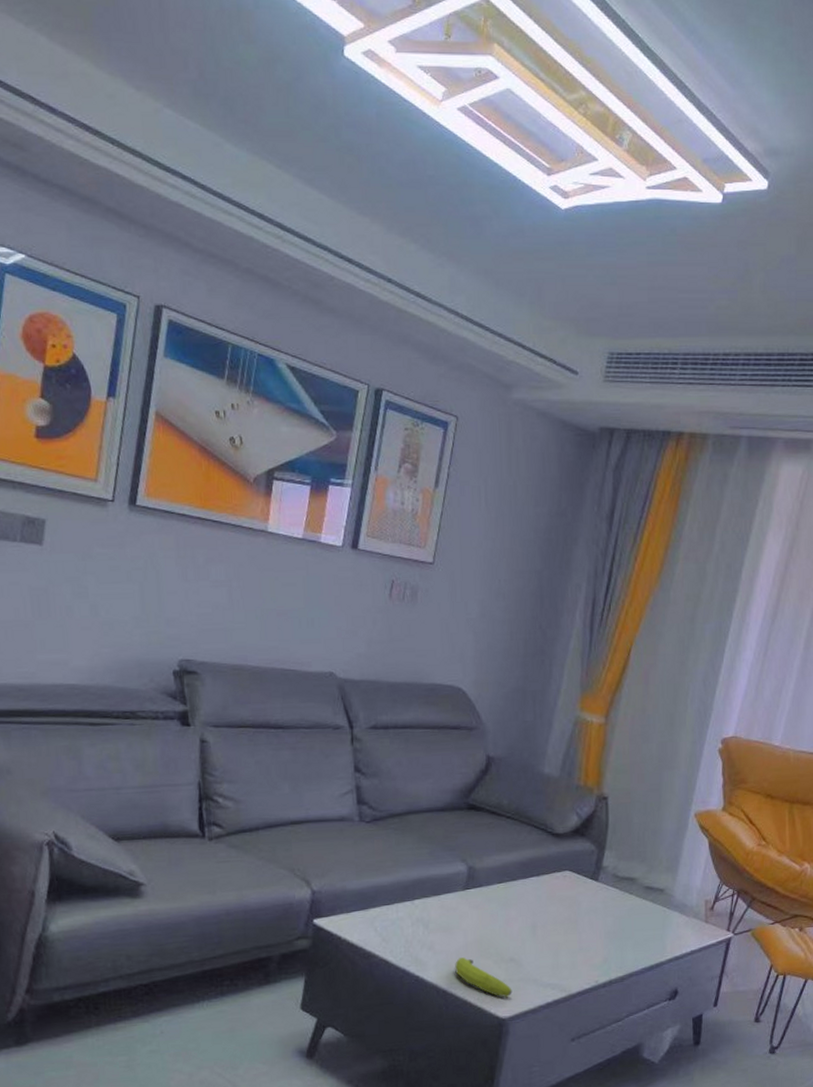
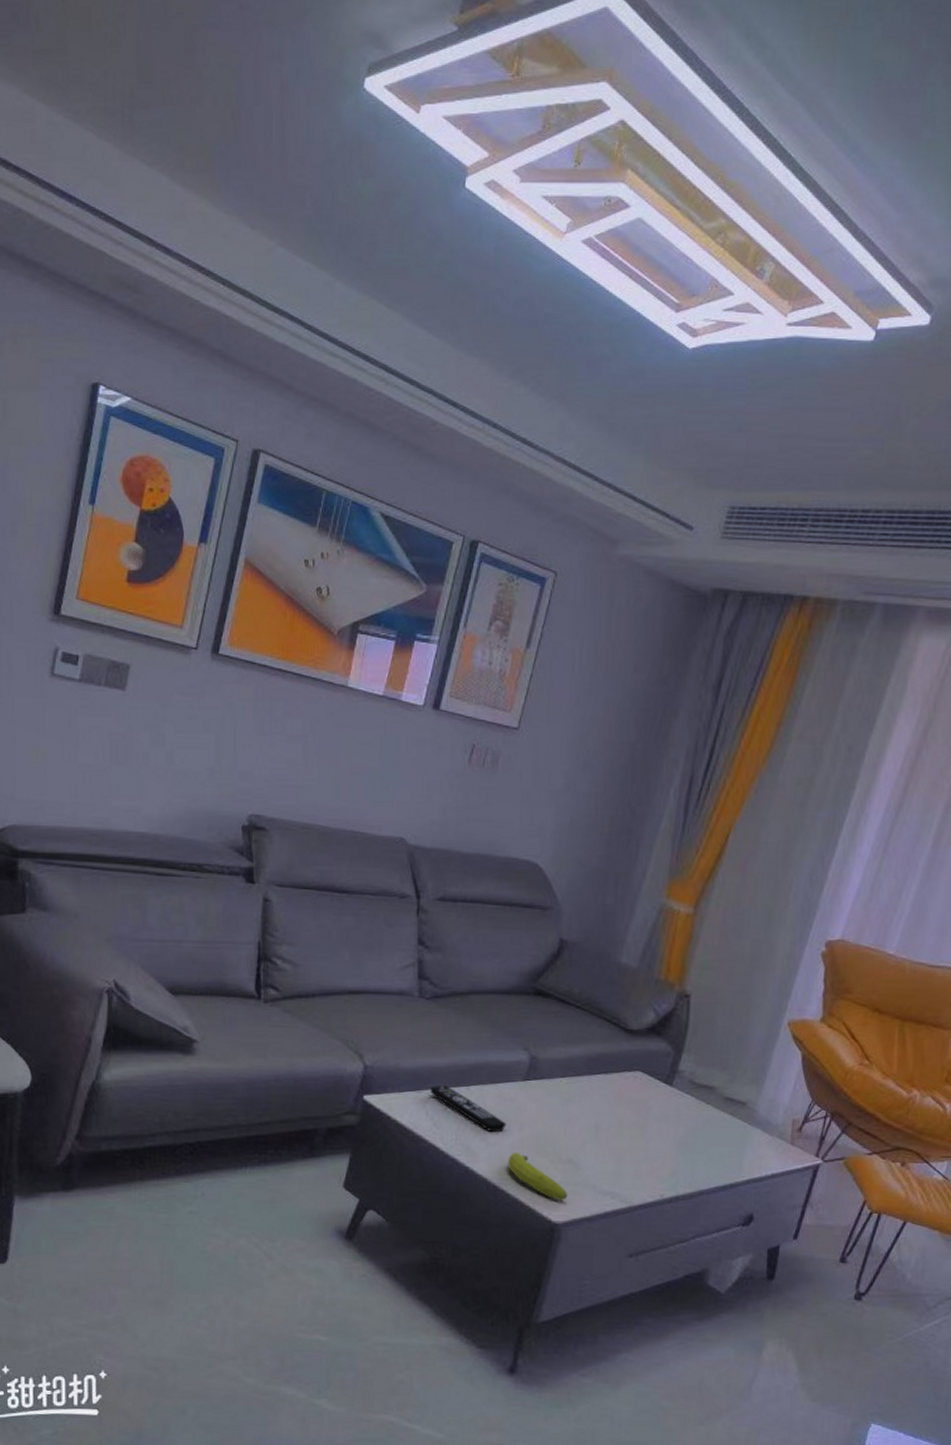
remote control: none [377,902,451,942] -> present [430,1086,507,1133]

